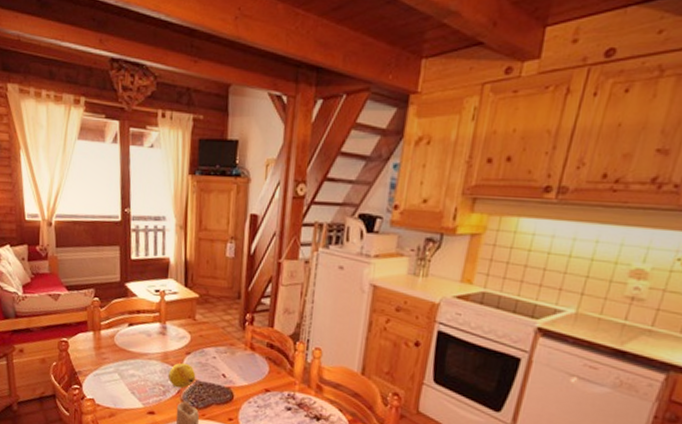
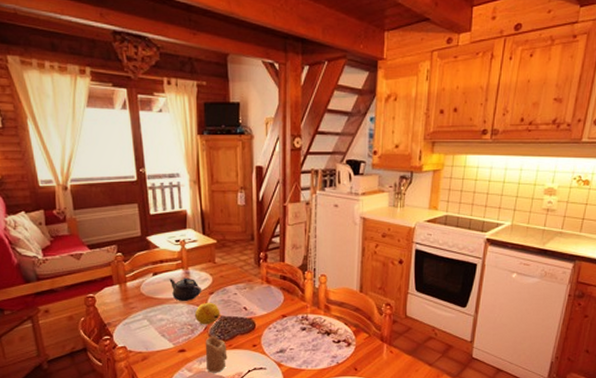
teapot: none [145,332,179,359] -> present [169,277,202,301]

